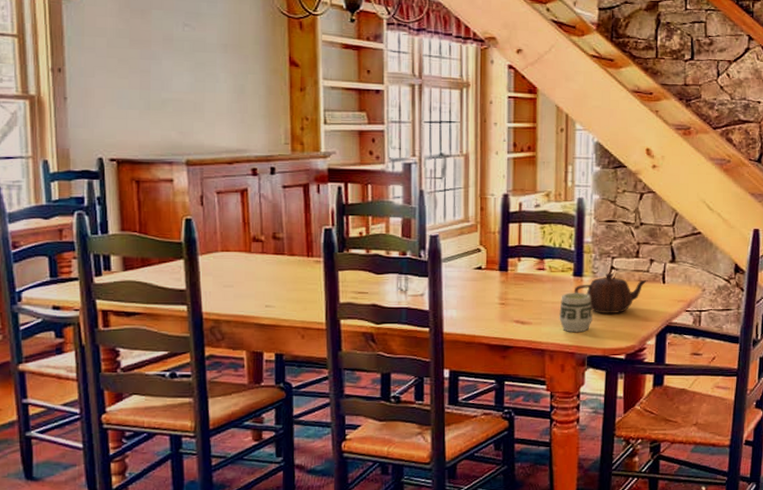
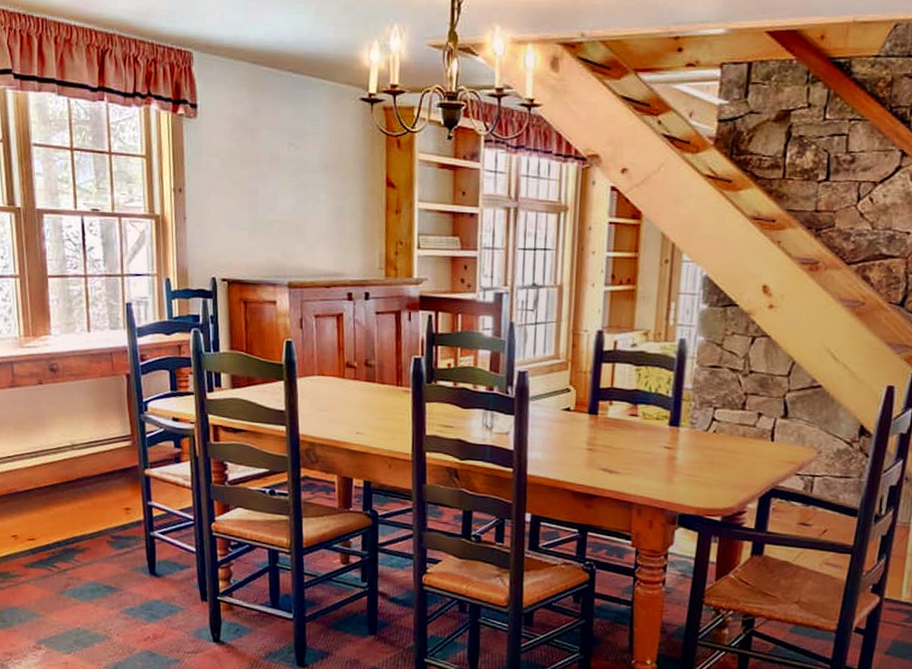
cup: present [559,293,593,333] -> none [650,443,688,488]
teapot: present [574,273,648,313] -> none [668,425,754,470]

